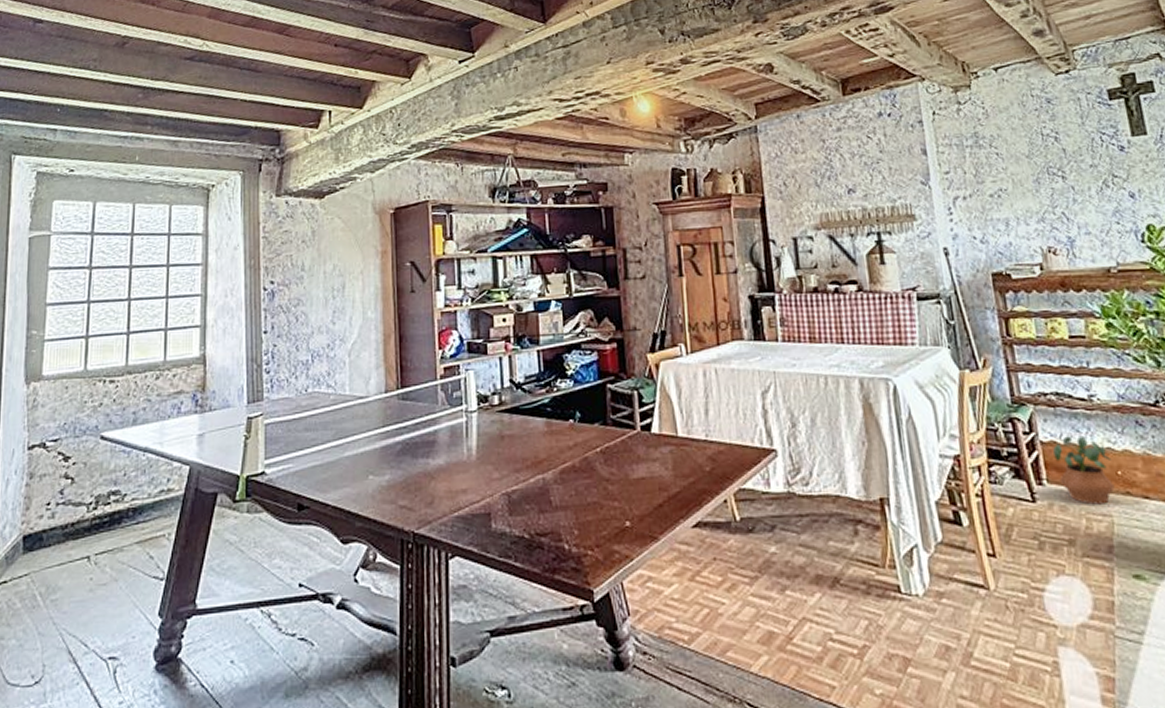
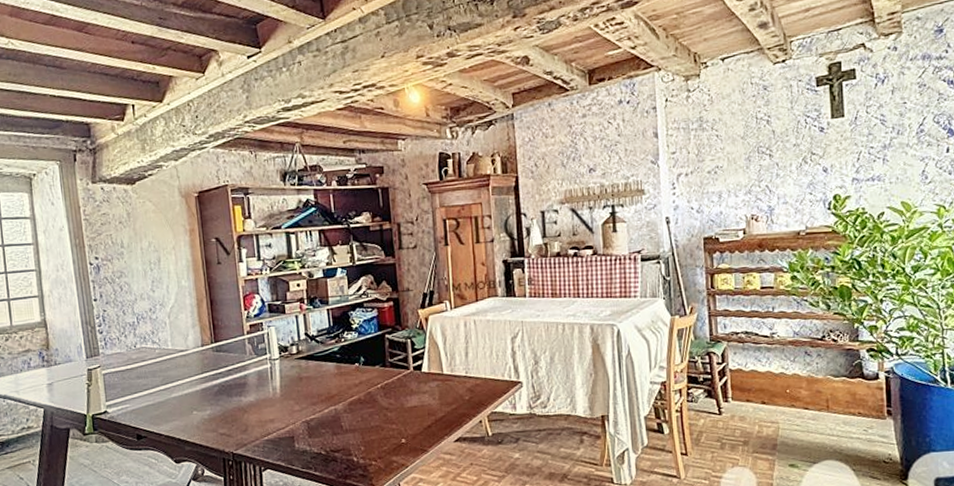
potted plant: present [1053,436,1115,505] -> none [739,365,783,415]

